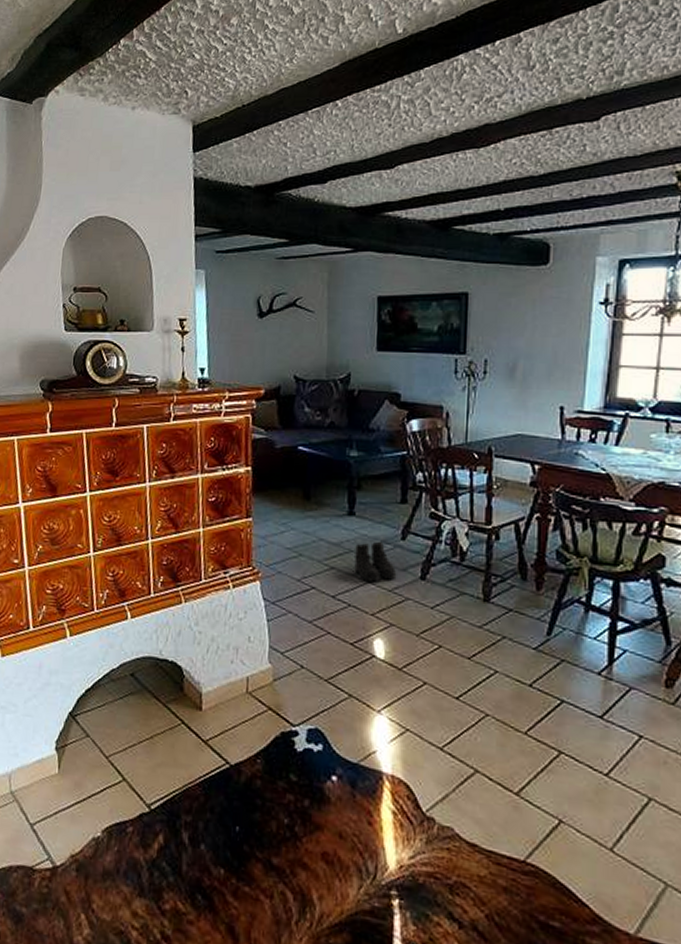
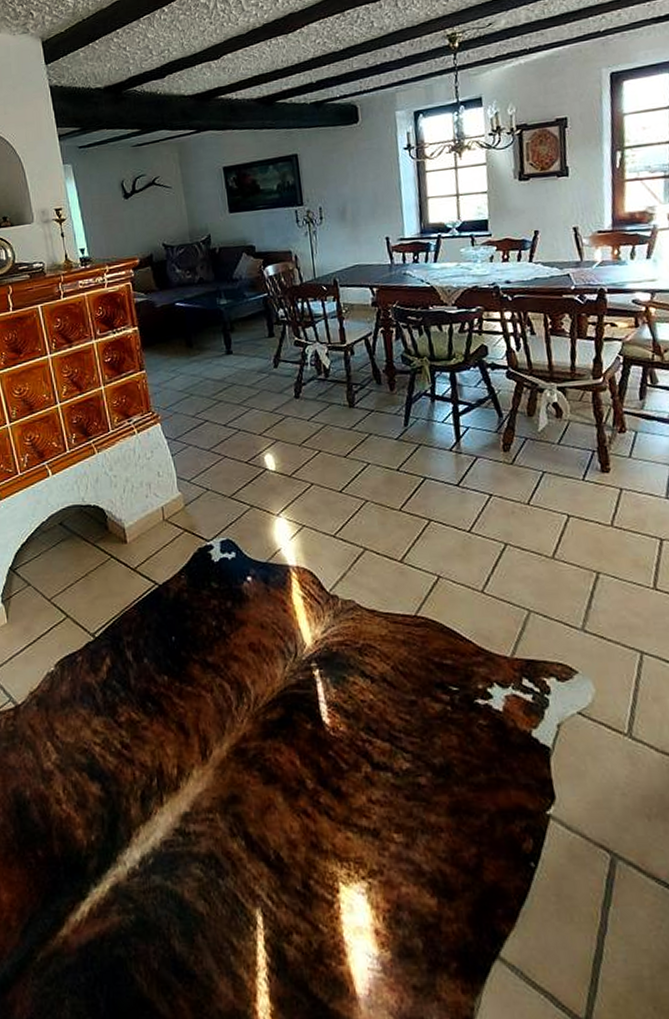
boots: present [354,541,397,582] -> none [237,371,275,408]

